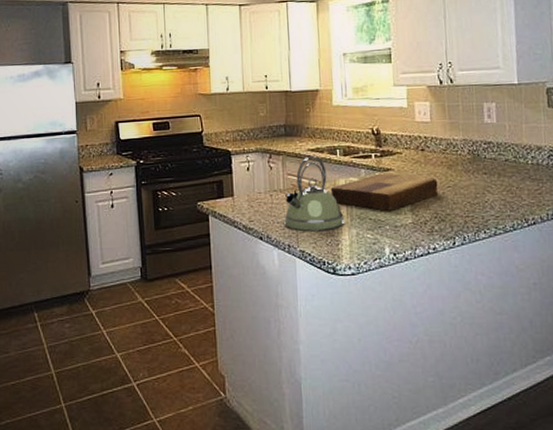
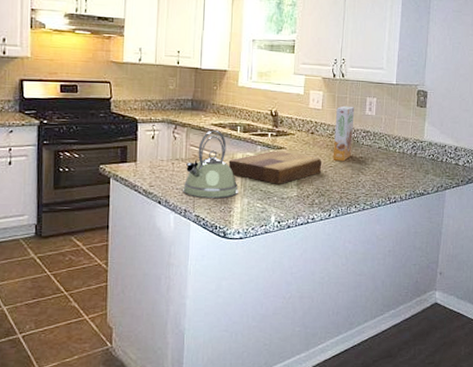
cereal box: none [448,115,473,180] -> present [333,106,355,162]

